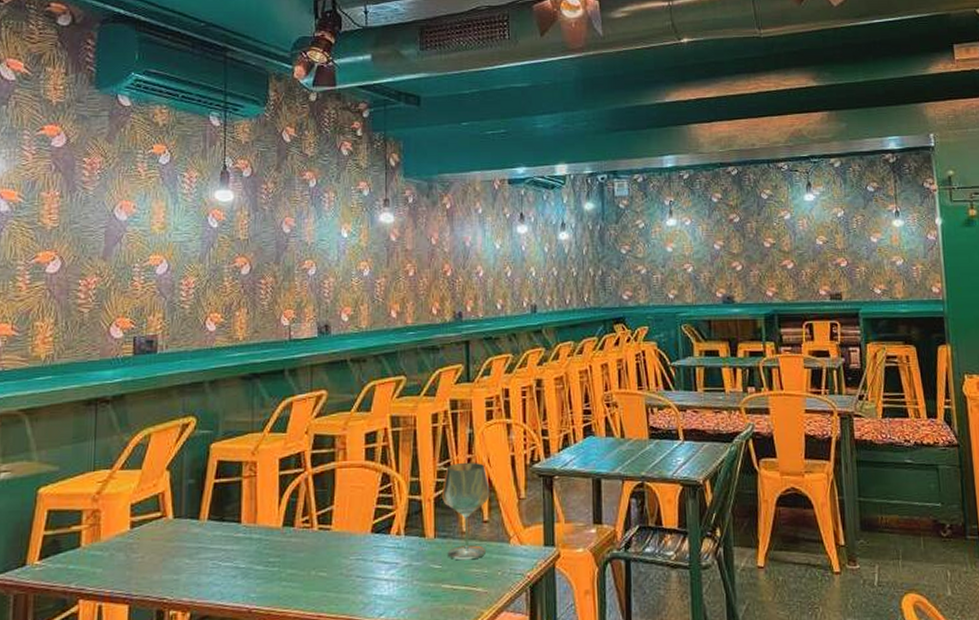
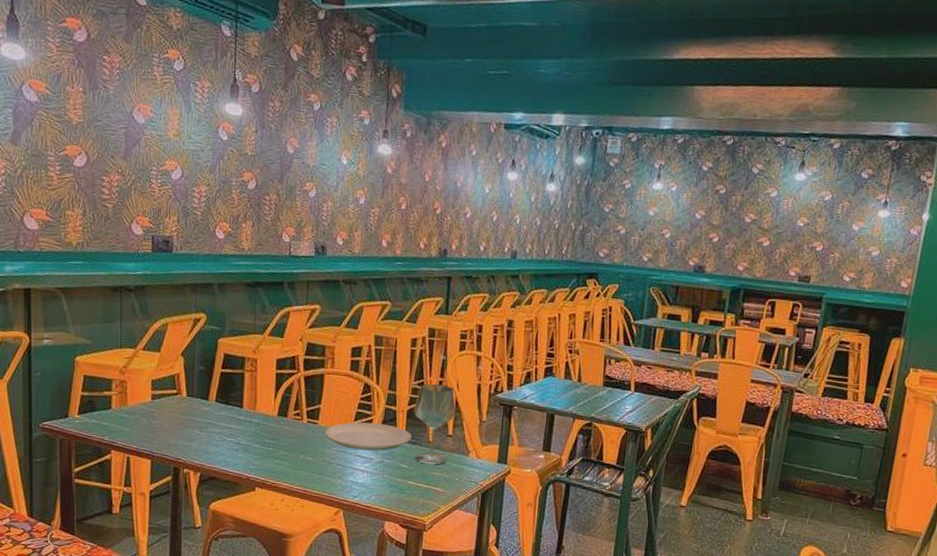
plate: none [340,518,443,555] -> present [325,422,412,451]

